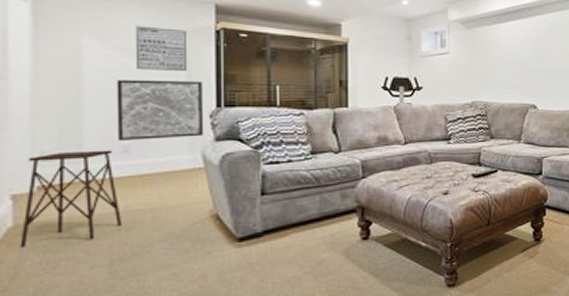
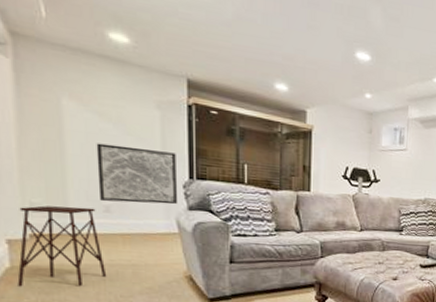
wall art: present [135,25,188,71] -> none [111,92,162,141]

